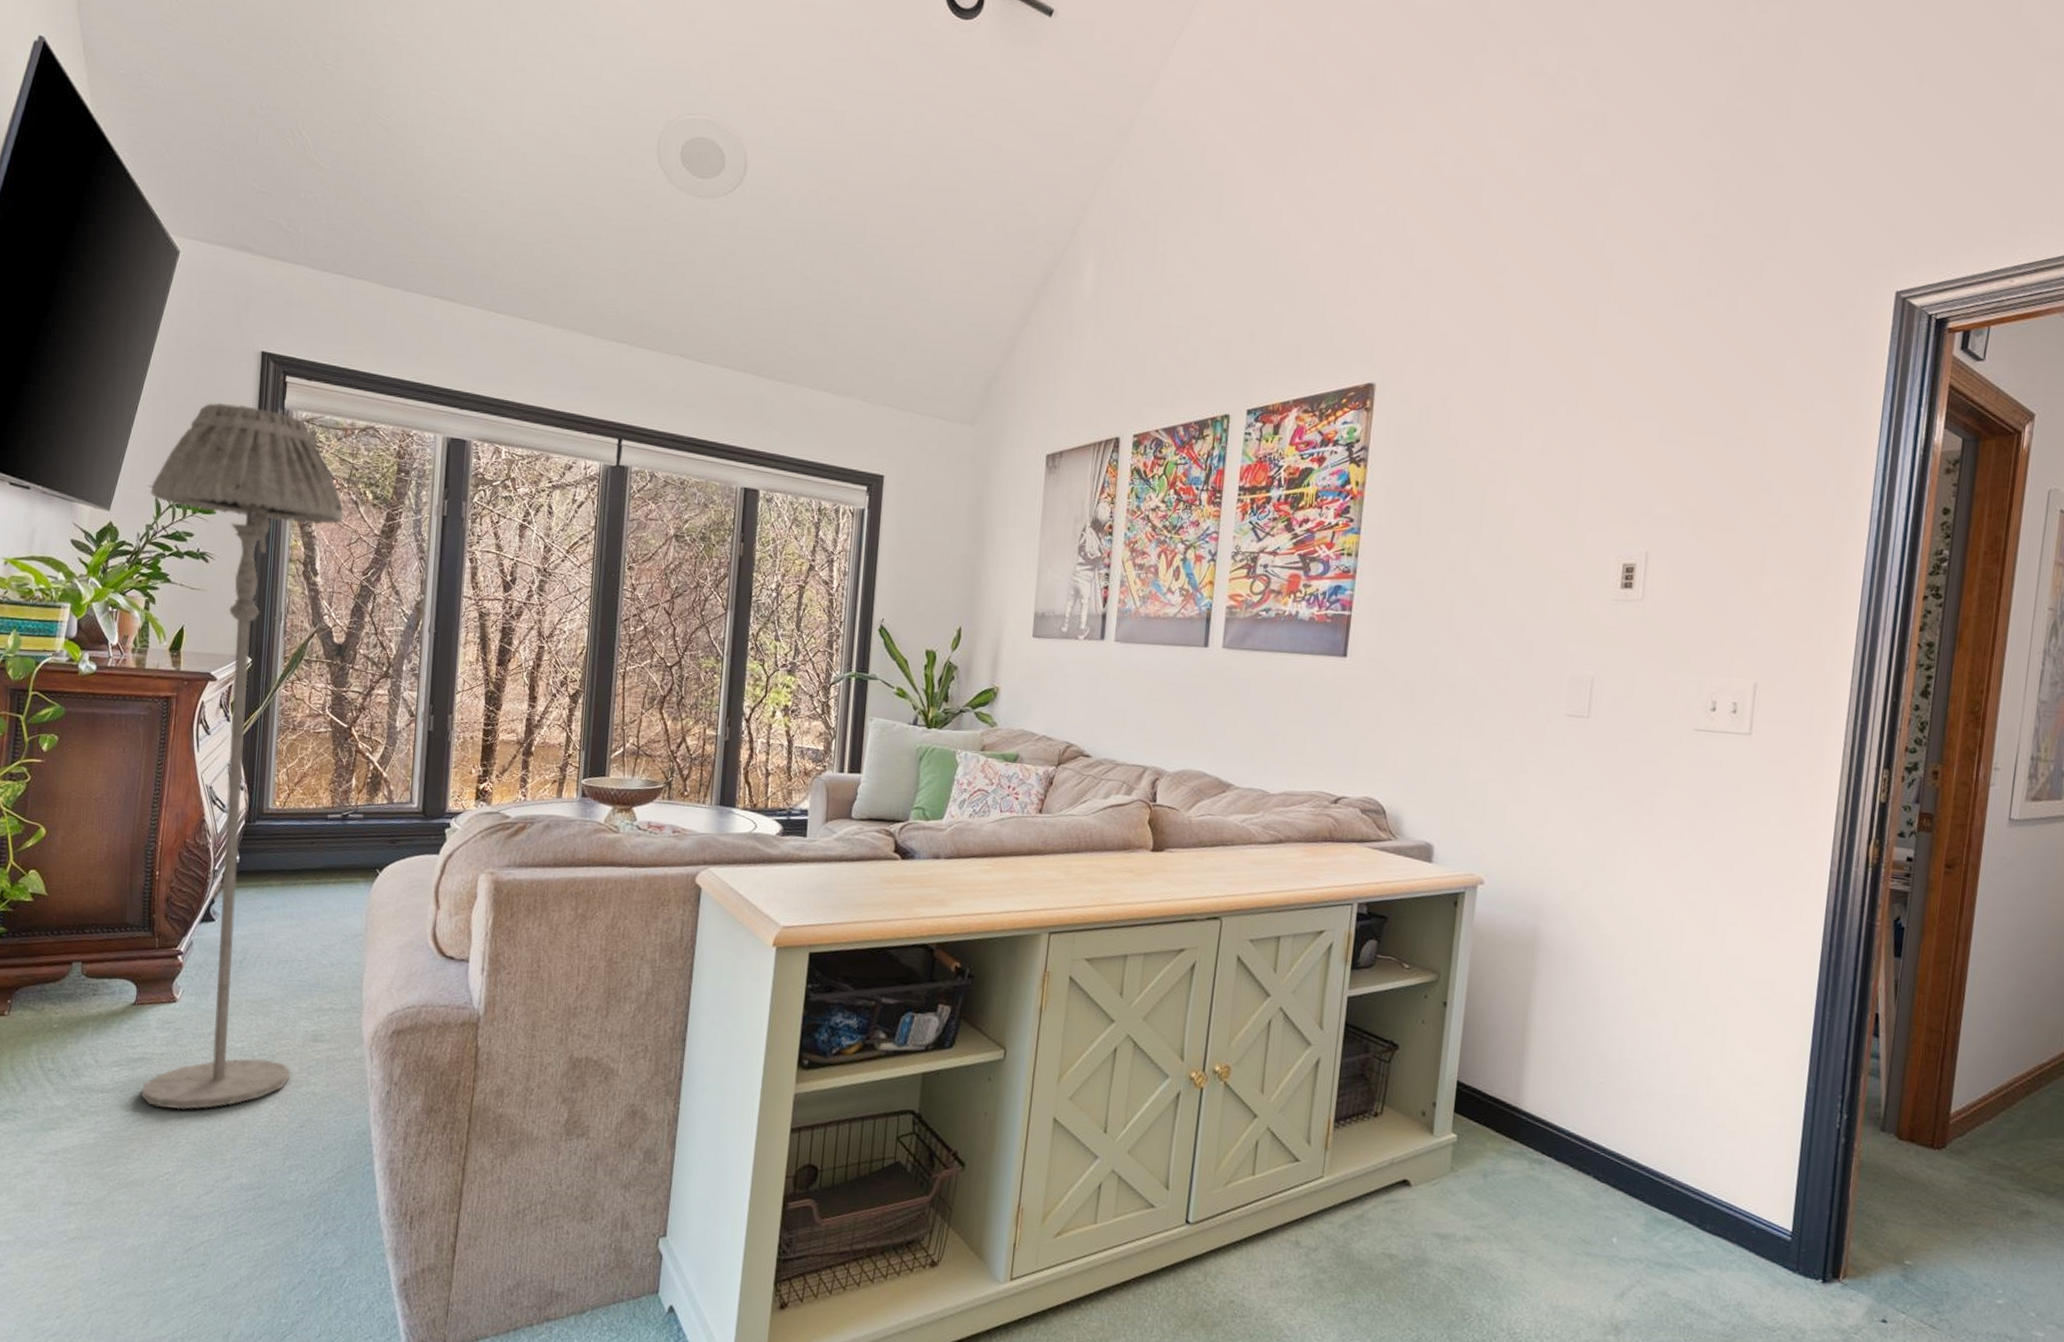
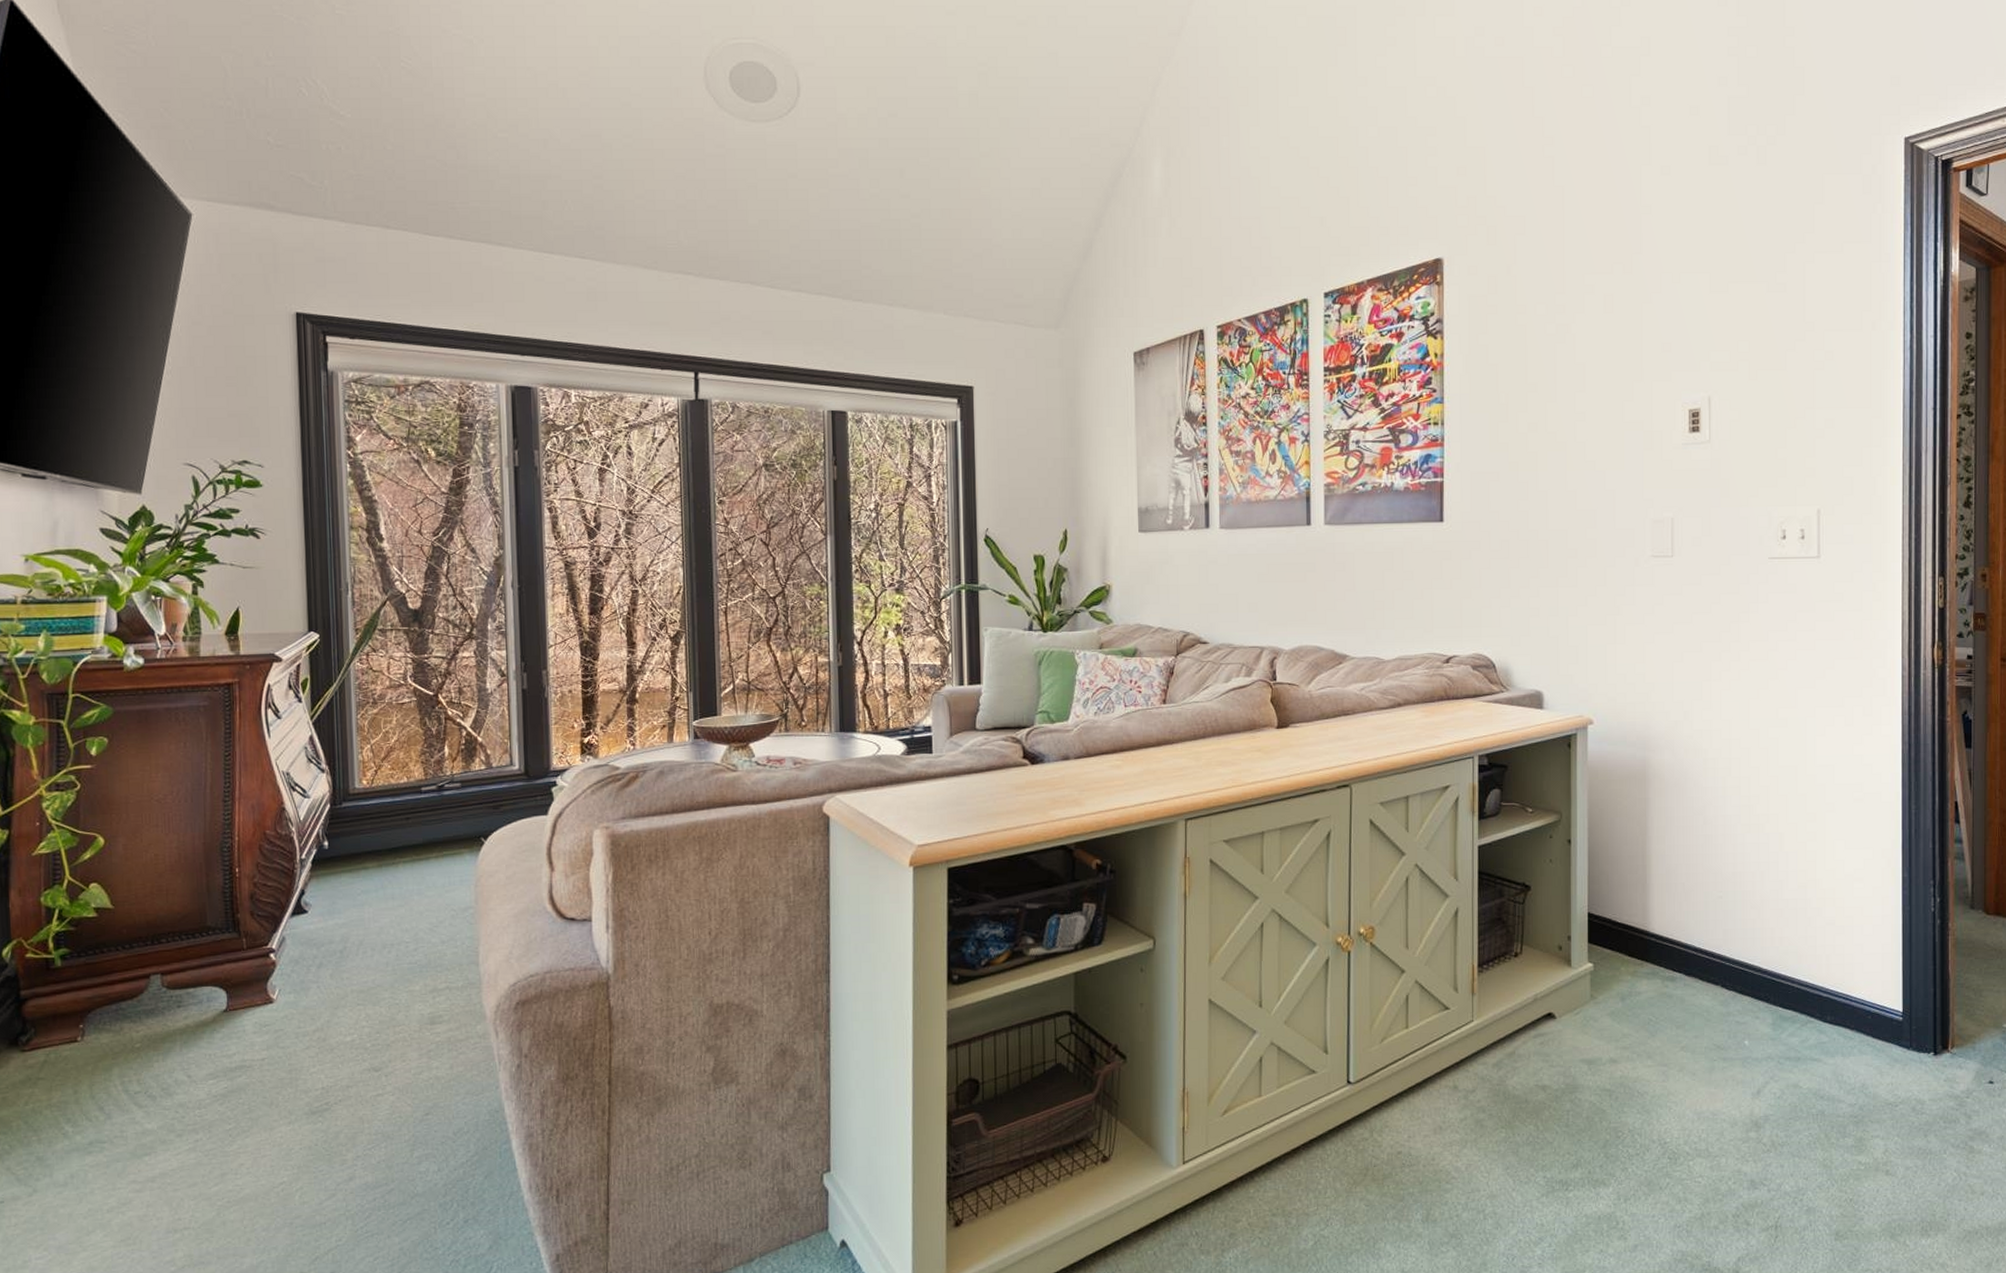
floor lamp: present [141,402,343,1110] -> none [185,369,410,1116]

